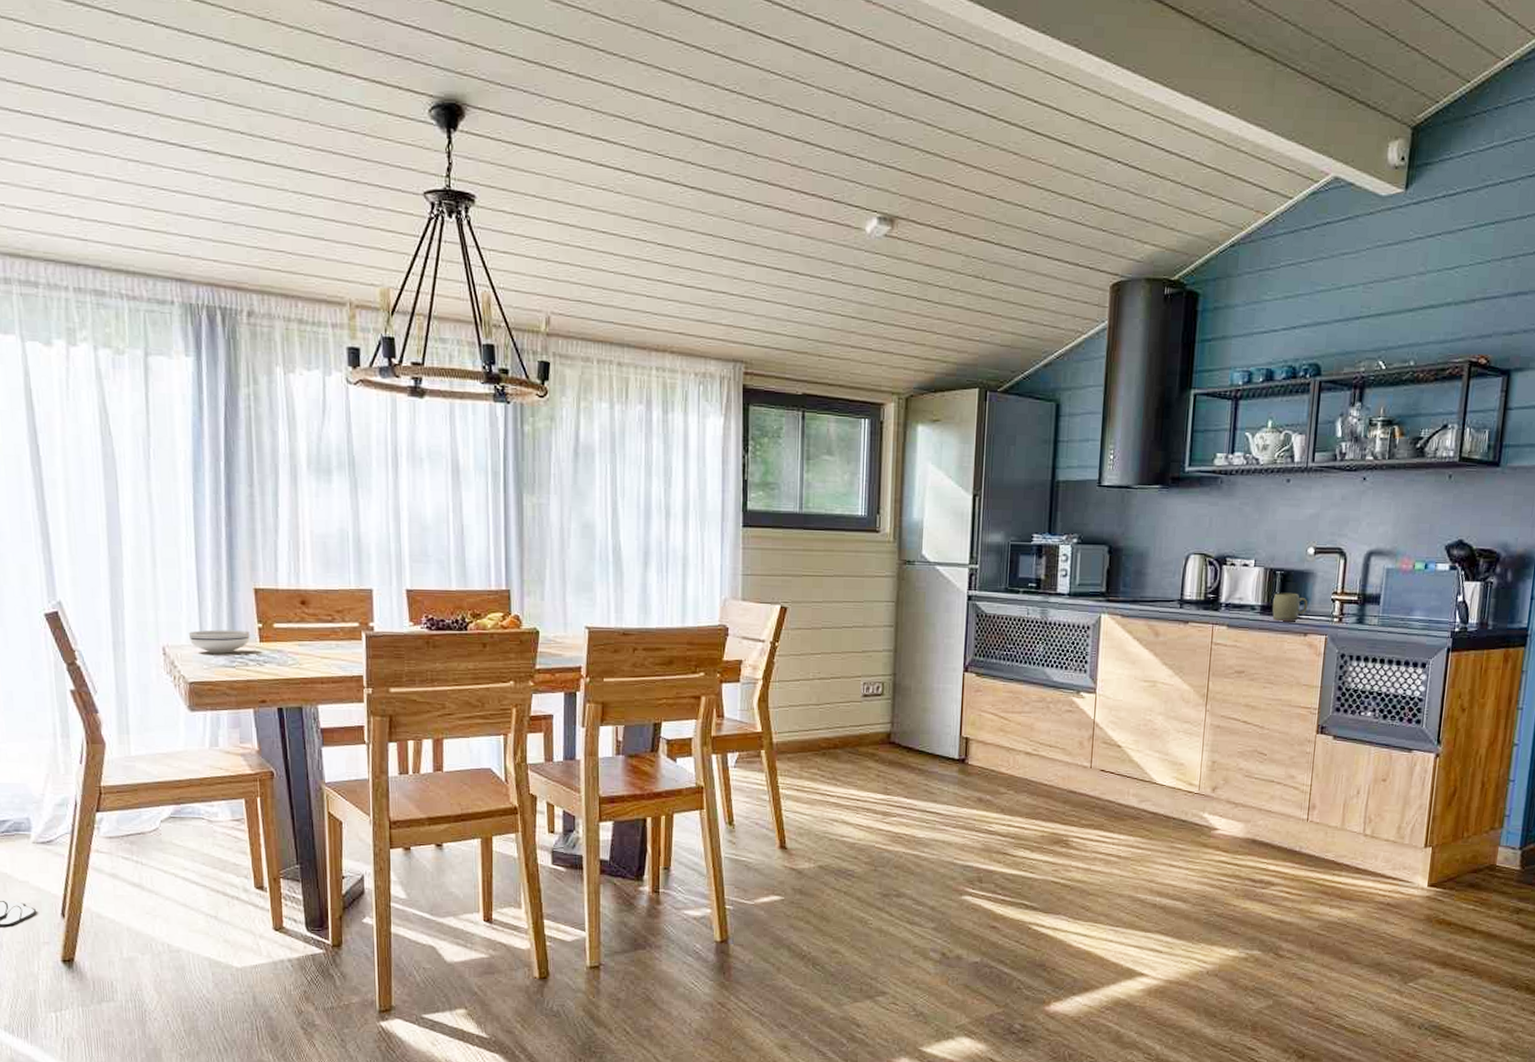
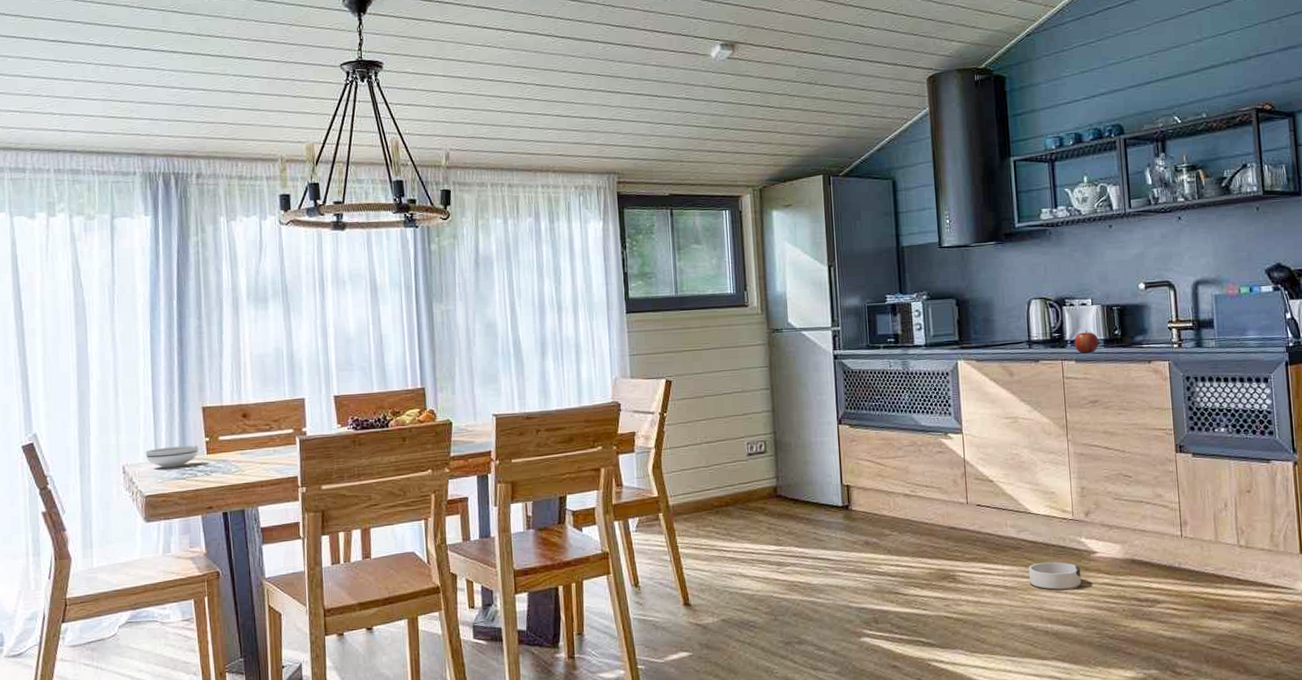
pet bowl: none [1144,834,1199,865] -> present [1029,561,1082,591]
fruit: none [1229,594,1256,619] -> present [1074,330,1099,354]
mug: present [1272,592,1308,622] -> none [1113,325,1148,352]

